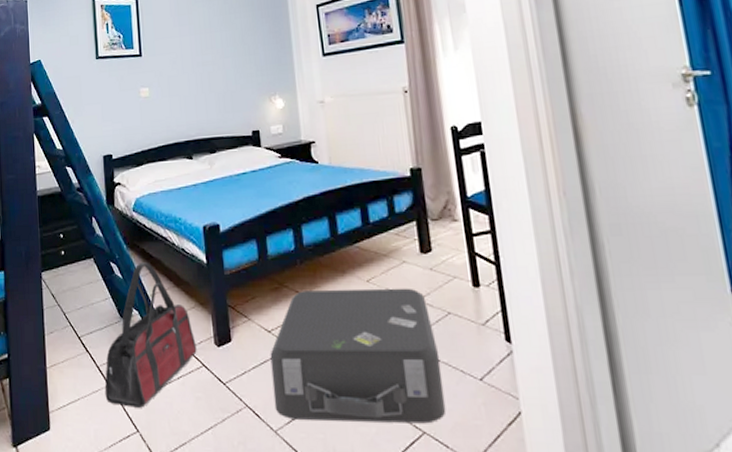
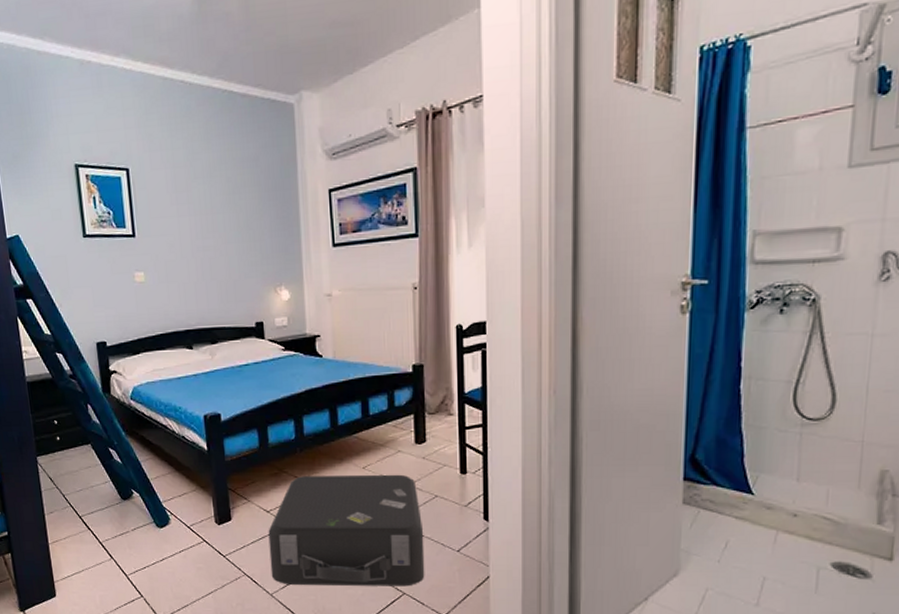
duffel bag: present [104,262,197,408] -> none [108,449,198,577]

